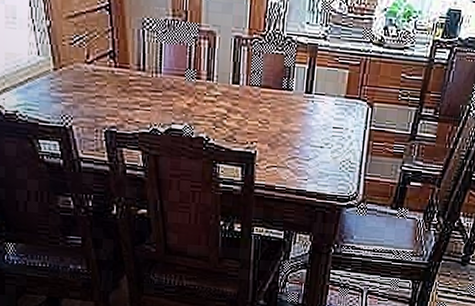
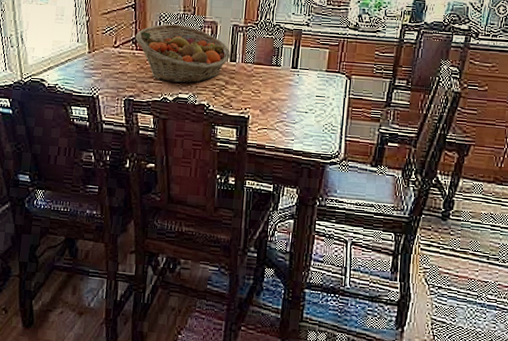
fruit basket: none [113,33,233,111] -> present [135,24,231,84]

